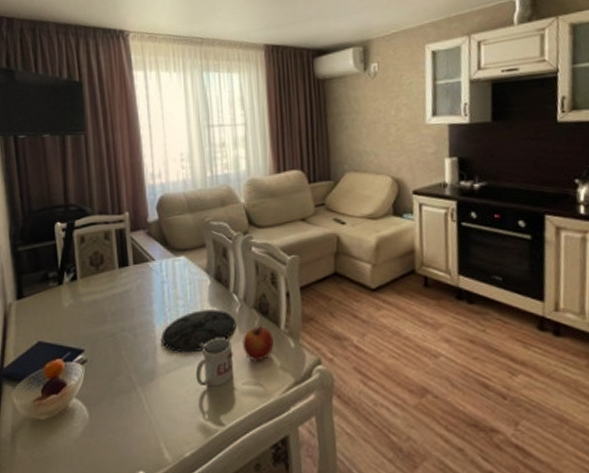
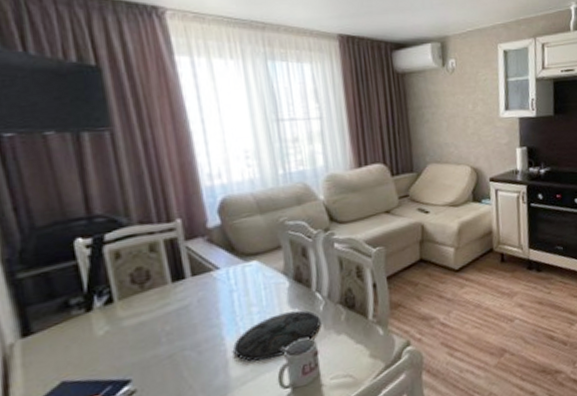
apple: present [243,326,275,362] -> none [329,319,363,355]

